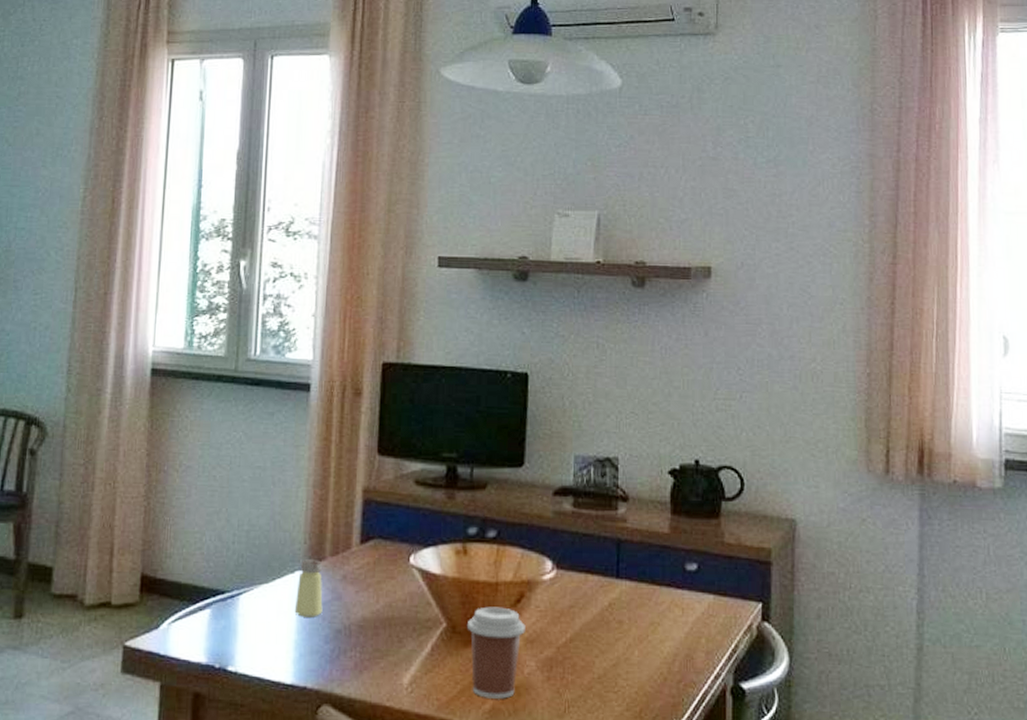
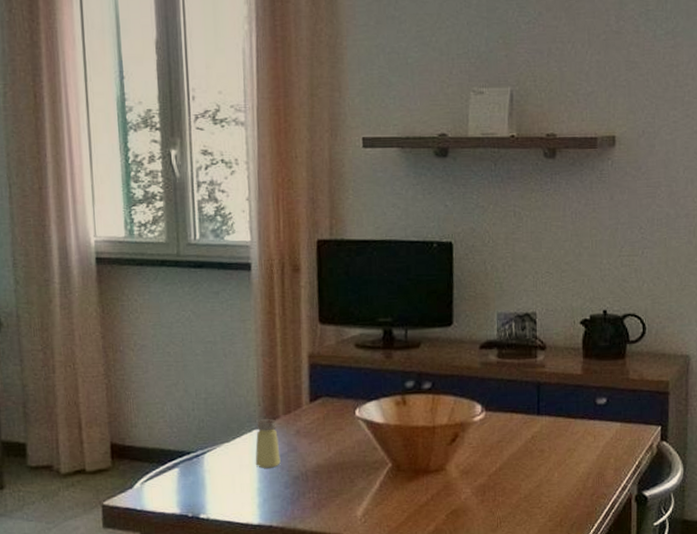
coffee cup: present [466,606,525,699] -> none [409,446,461,522]

